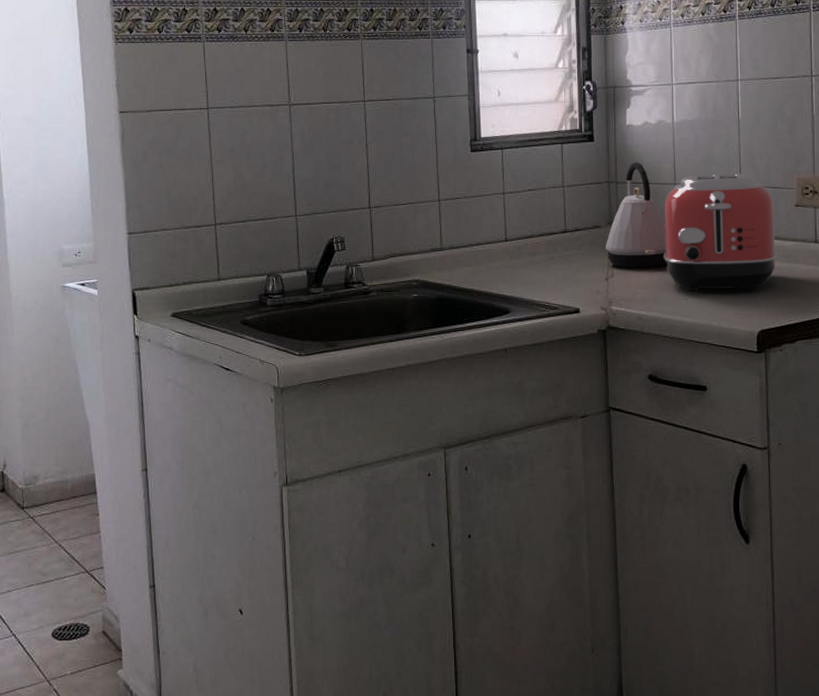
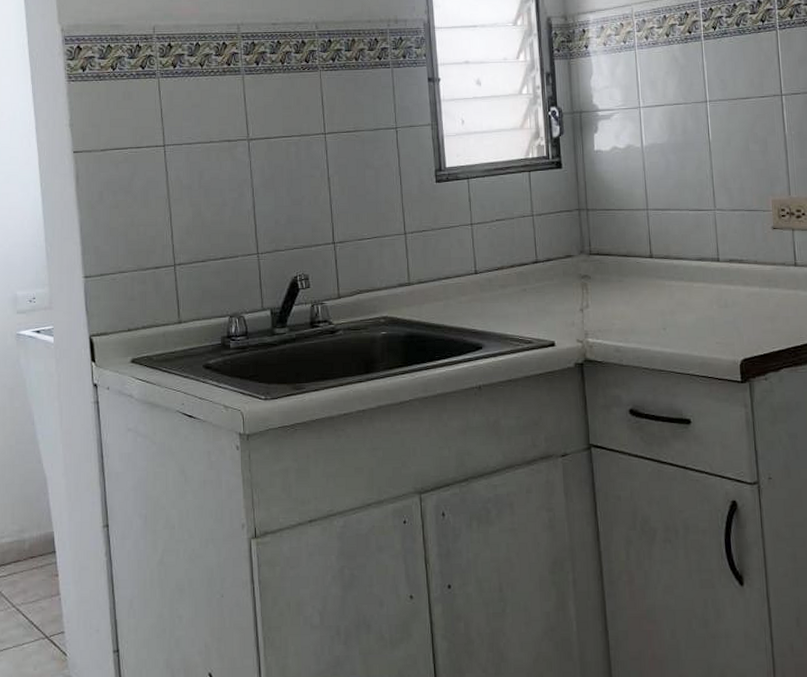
kettle: present [605,162,667,268] -> none [578,188,643,298]
toaster: present [663,173,778,291] -> none [637,197,757,320]

